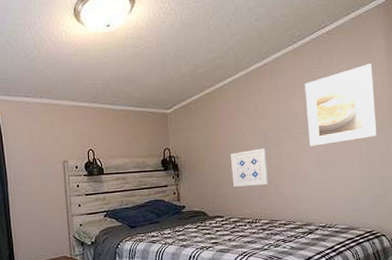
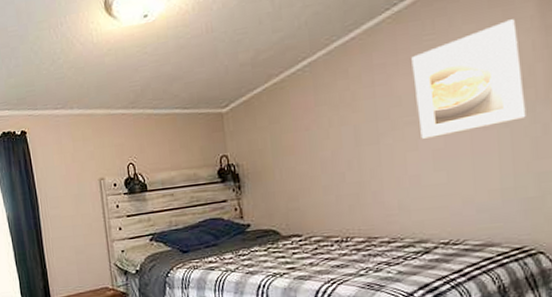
wall art: present [231,148,269,187] -> none [309,146,364,198]

